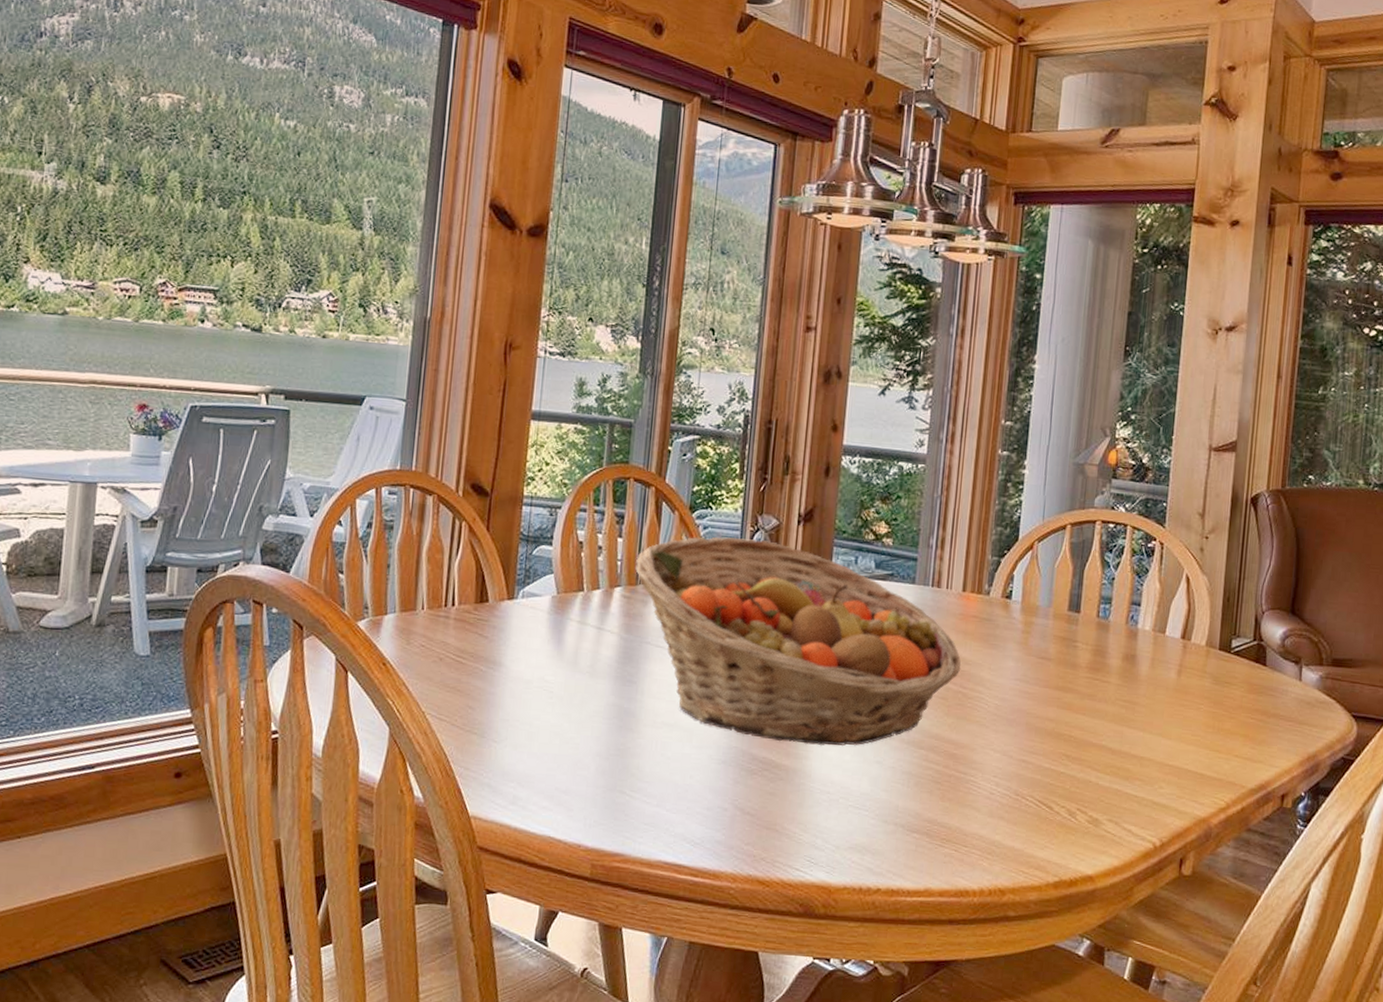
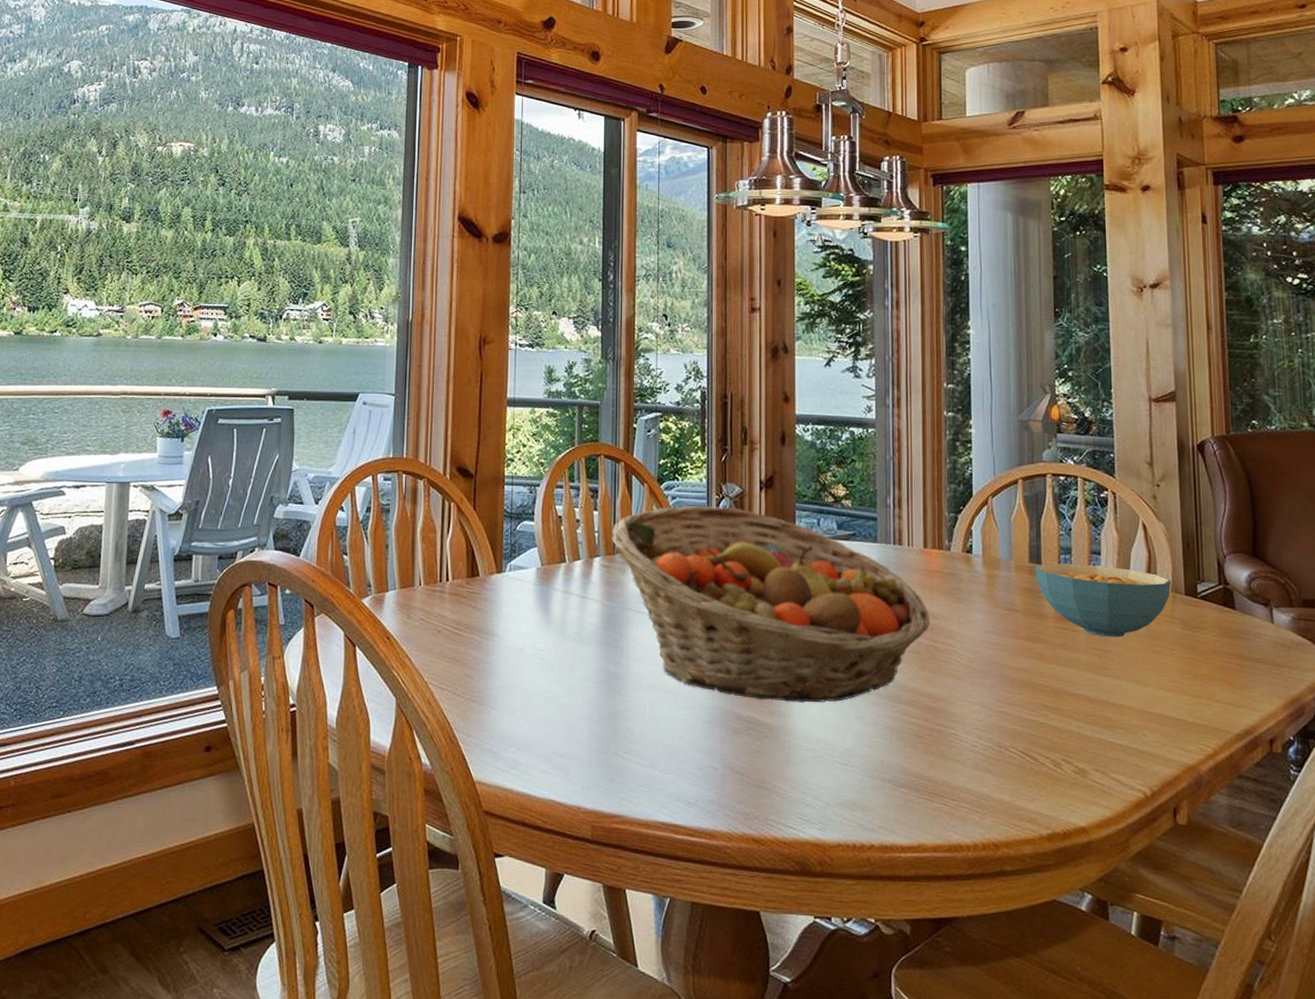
cereal bowl: none [1073,612,1208,690] -> present [1035,563,1172,638]

